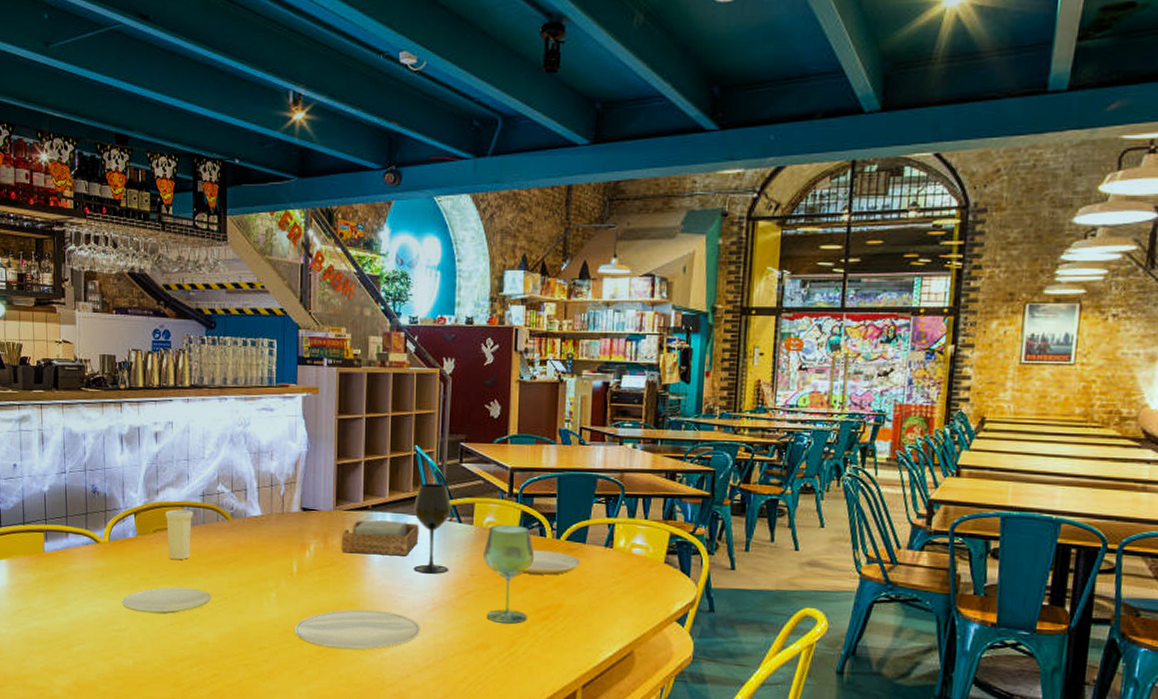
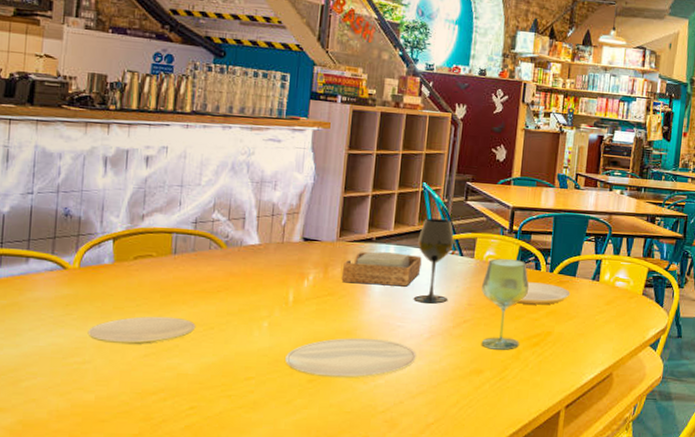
cup: present [165,509,193,559] -> none [149,236,183,288]

